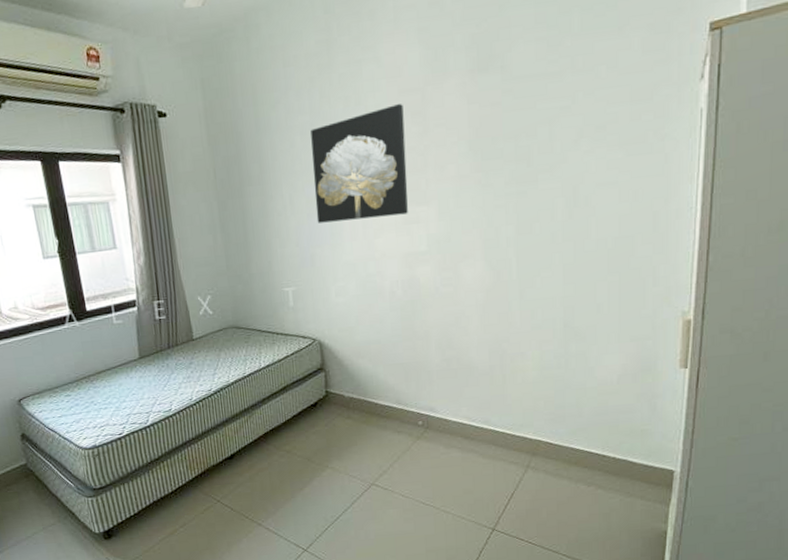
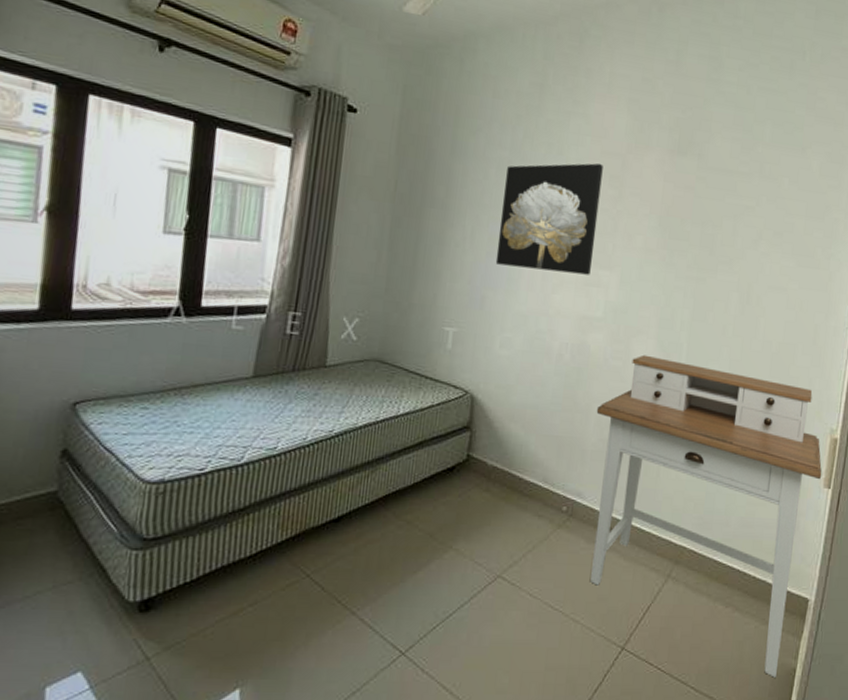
desk: none [435,276,677,541] -> present [590,354,822,678]

